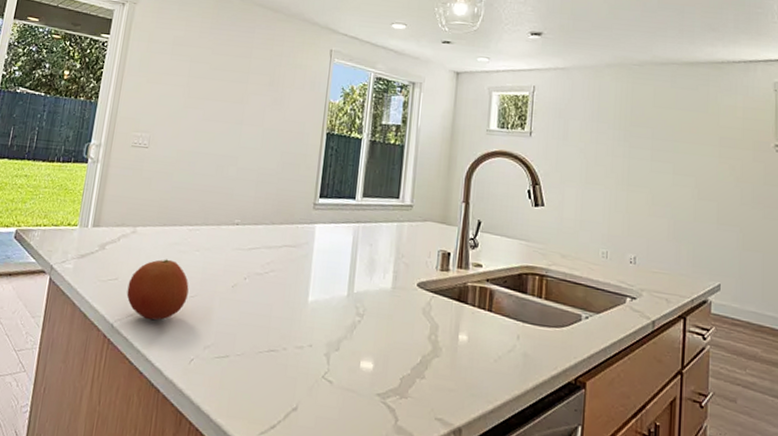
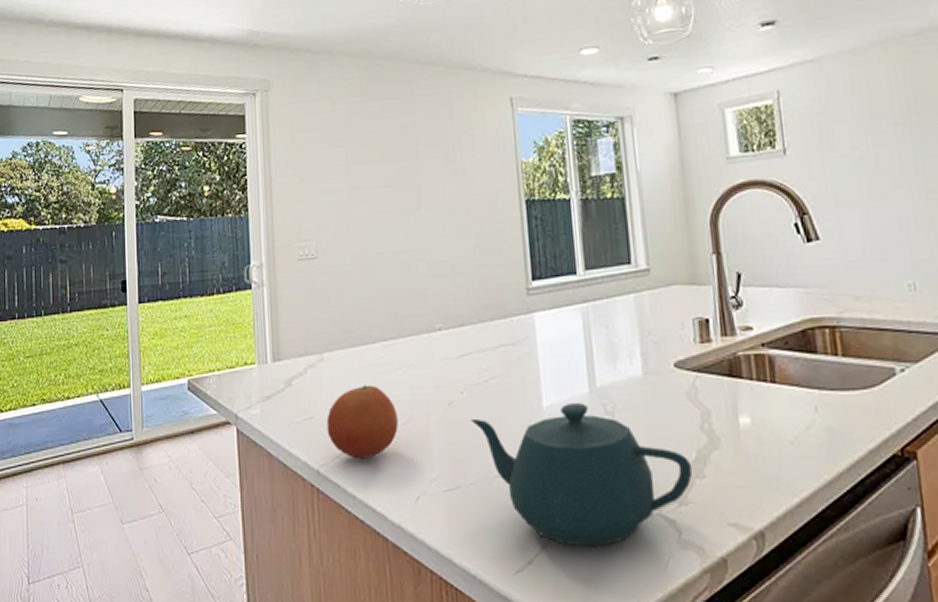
teapot: none [247,301,416,422] -> present [470,403,693,547]

